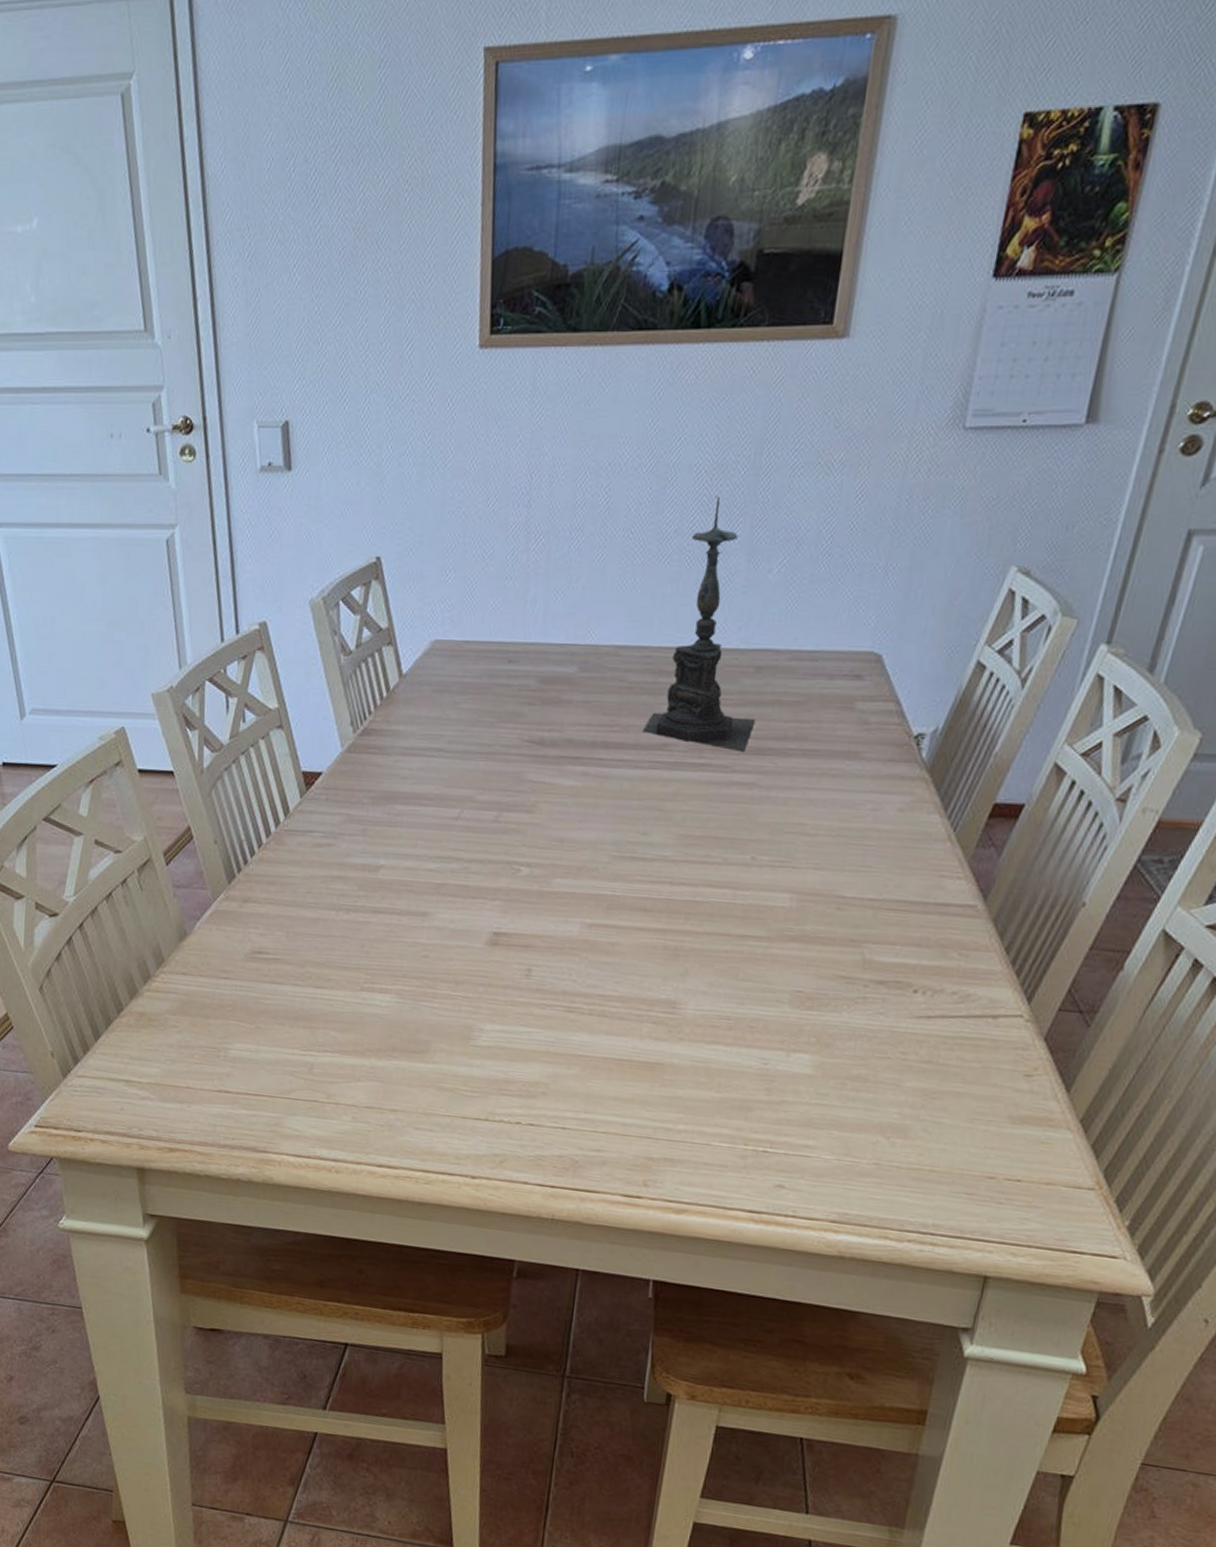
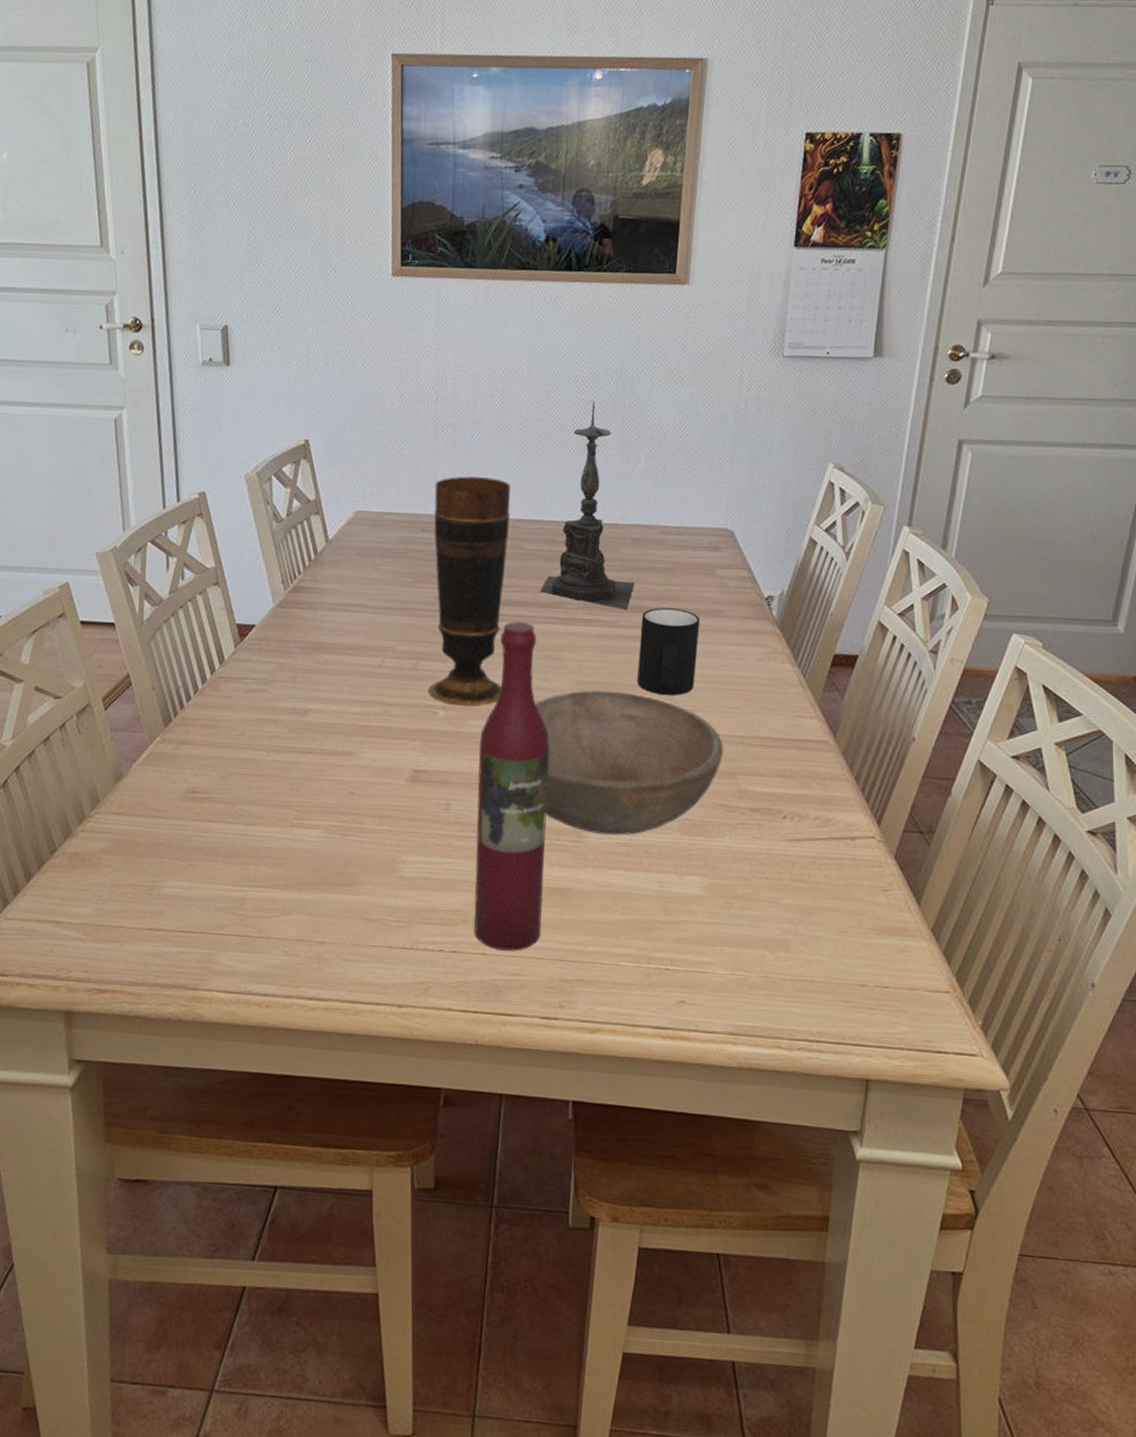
vase: none [511,595,613,864] -> present [428,476,511,707]
wine bottle: none [554,767,646,1127] -> present [474,621,550,951]
bowl: none [631,845,849,1007] -> present [535,690,723,835]
mug: none [751,749,833,852] -> present [637,607,701,696]

